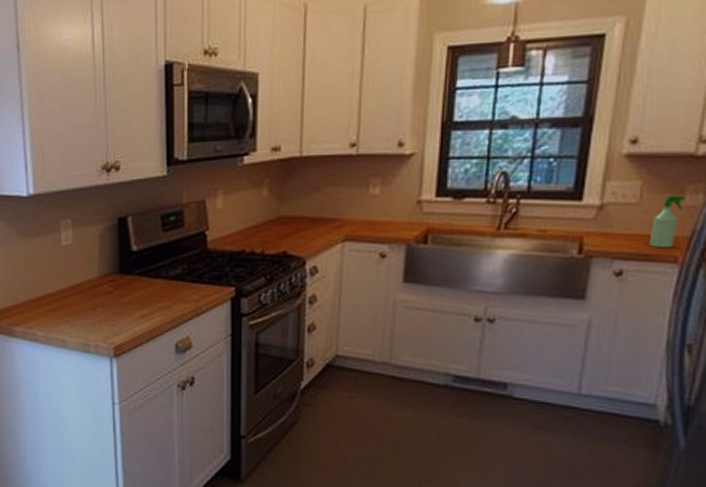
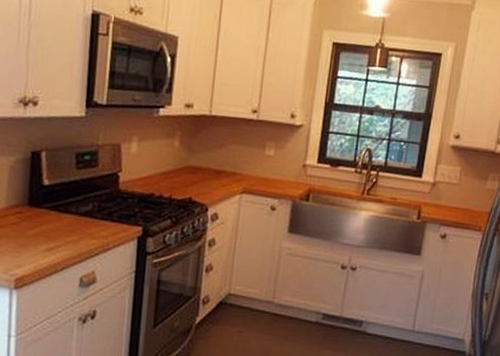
spray bottle: present [650,195,686,249] -> none [464,180,488,220]

